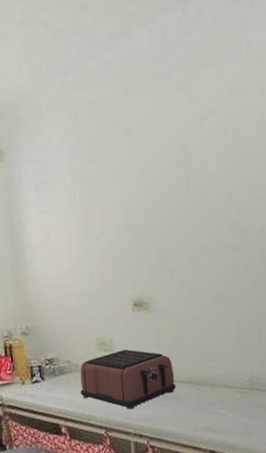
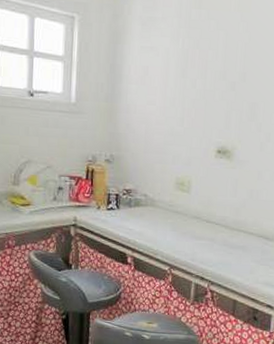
toaster: present [80,349,176,410] -> none [152,193,245,252]

